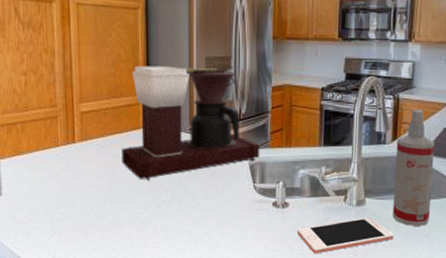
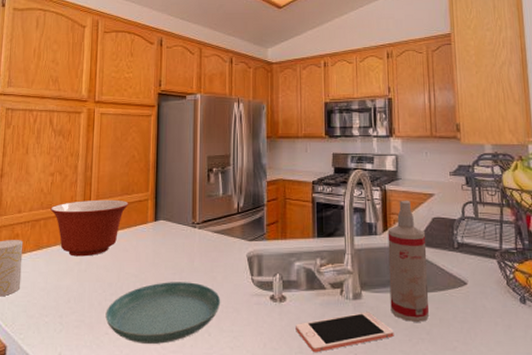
mixing bowl: none [27,102,118,163] -> present [50,199,129,257]
saucer: none [99,188,222,247] -> present [105,282,221,344]
coffee maker: present [121,66,260,181] -> none [130,165,257,274]

